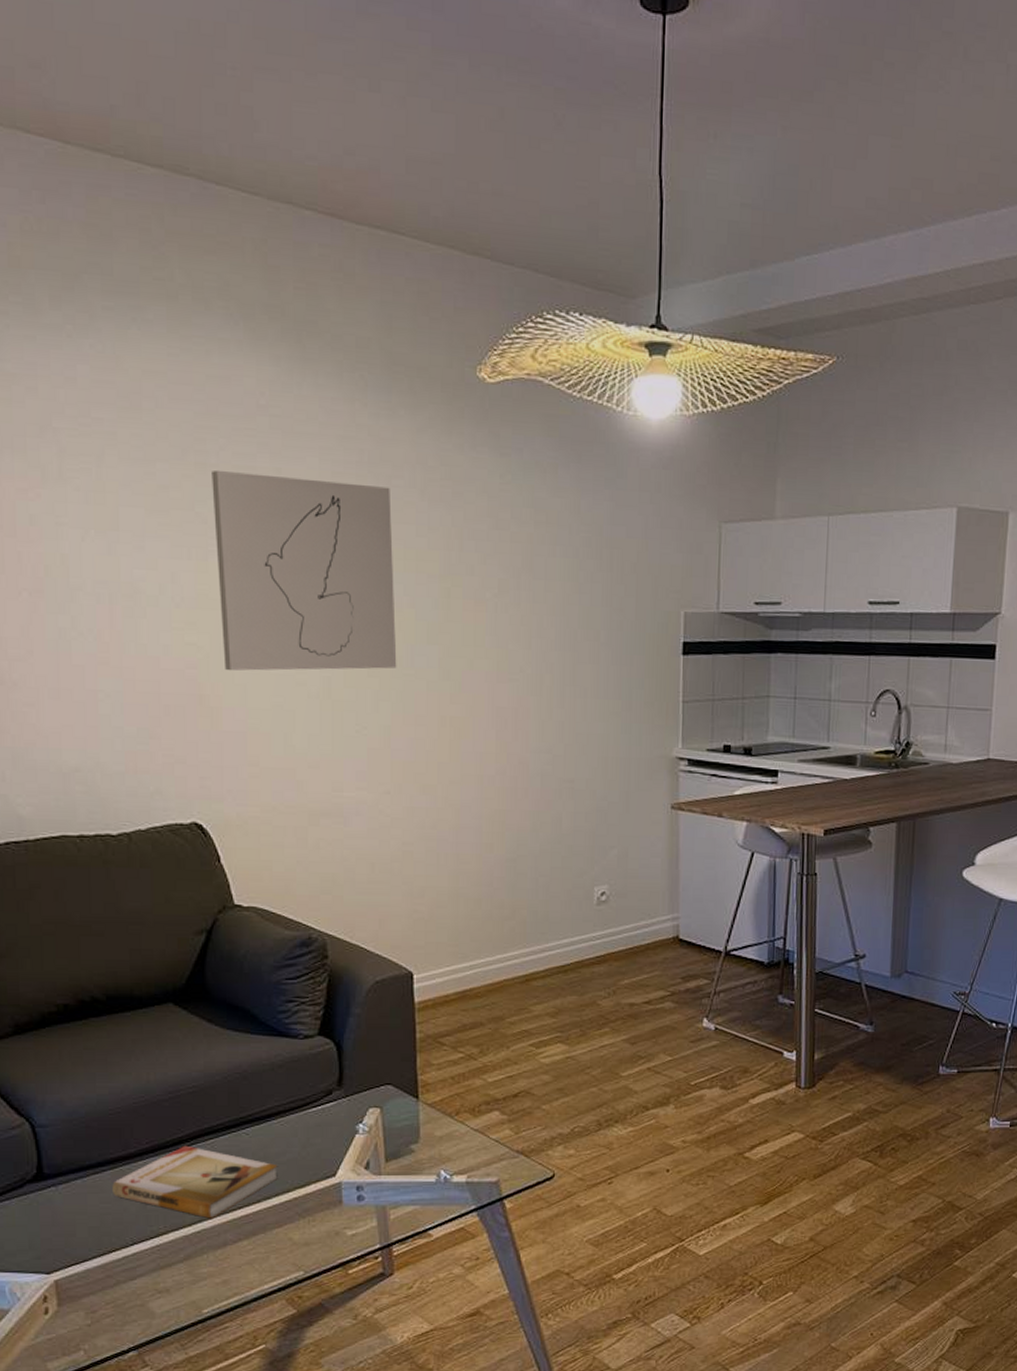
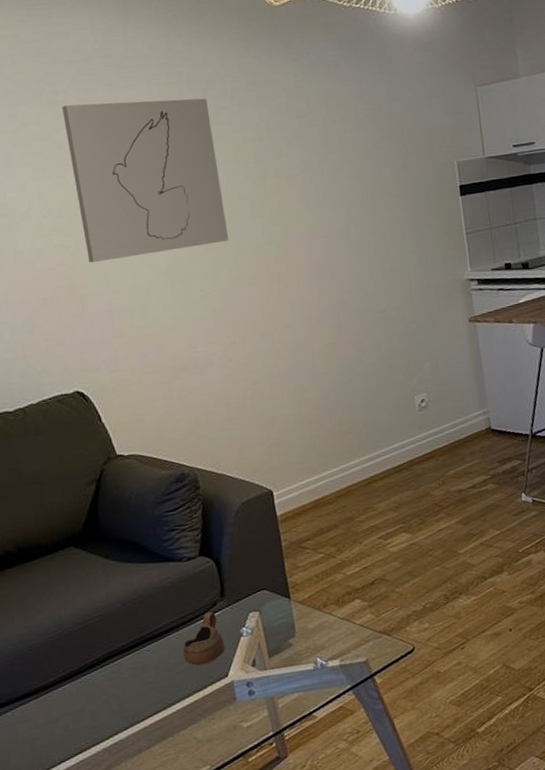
book: present [112,1145,278,1219] -> none [38,668,179,731]
cup: none [288,1101,335,1159] -> present [183,612,225,666]

